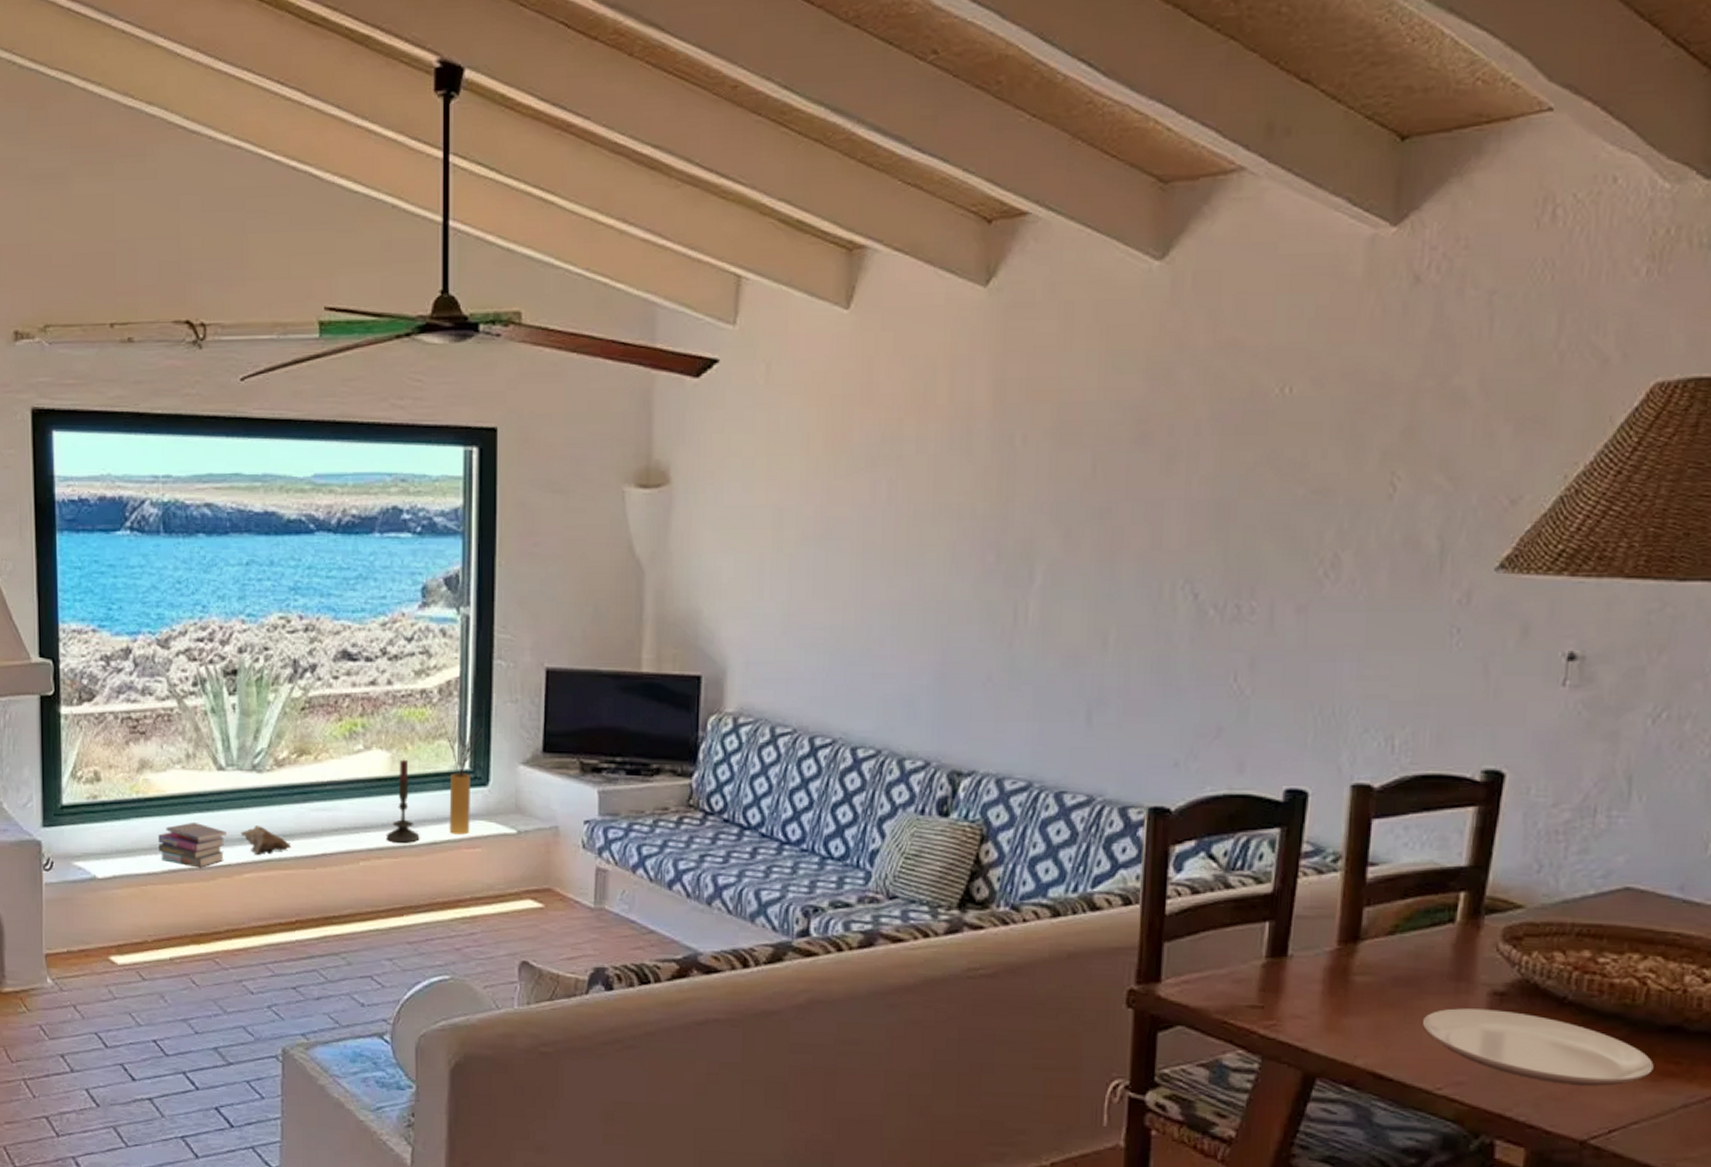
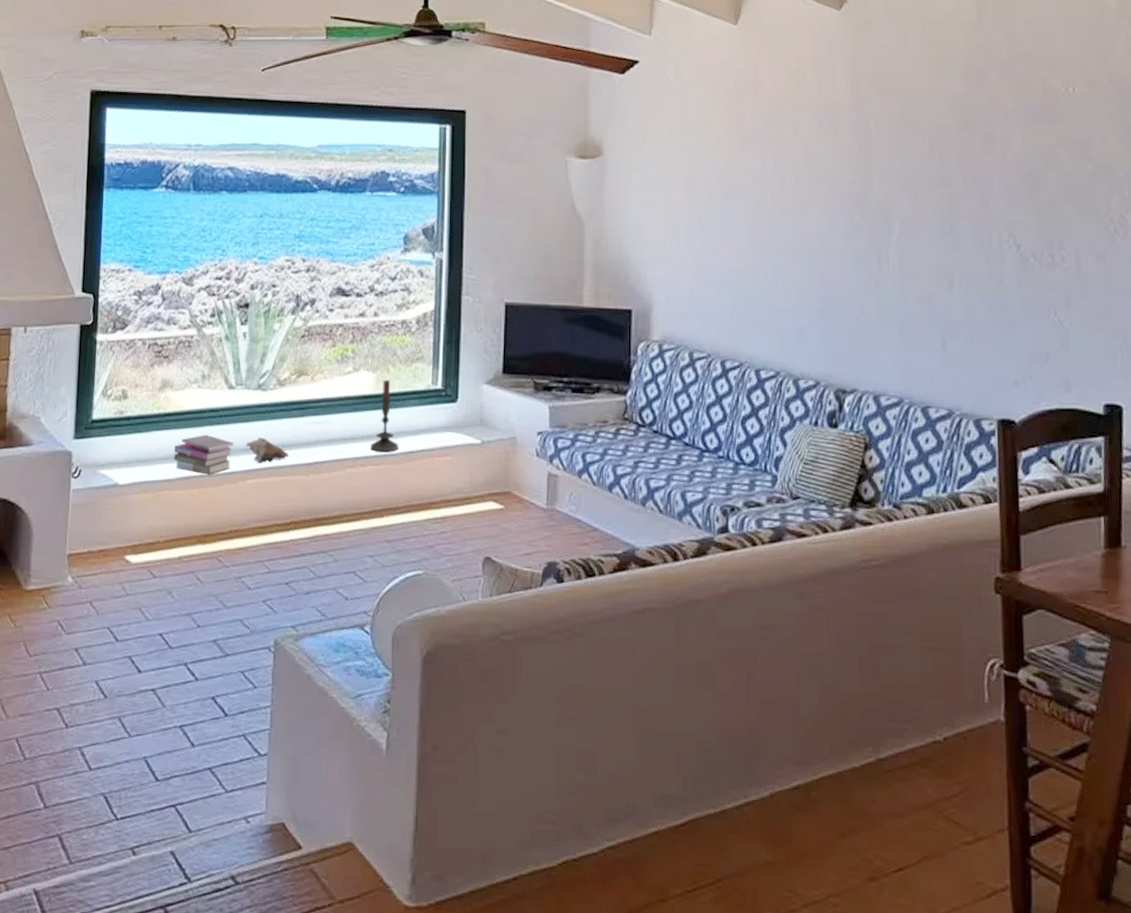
vase: present [448,719,483,835] -> none [424,345,453,445]

